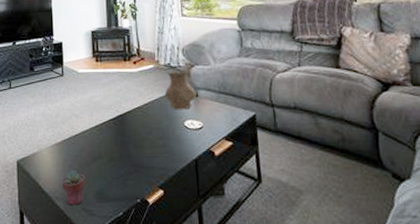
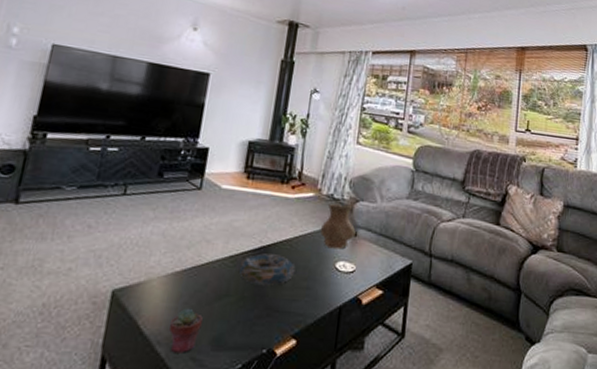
decorative bowl: none [104,120,151,147] -> present [239,253,295,286]

